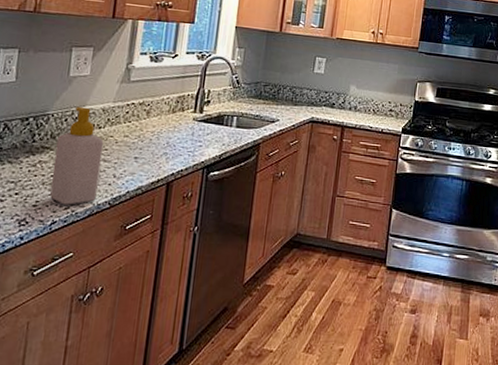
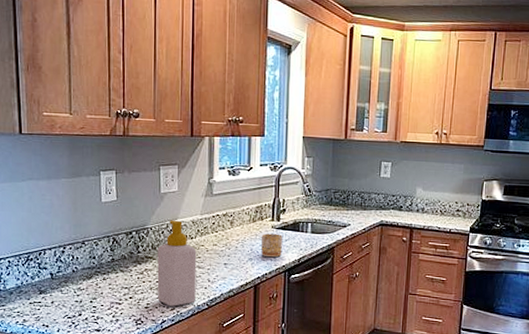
mug: none [178,125,204,153] -> present [261,233,282,258]

